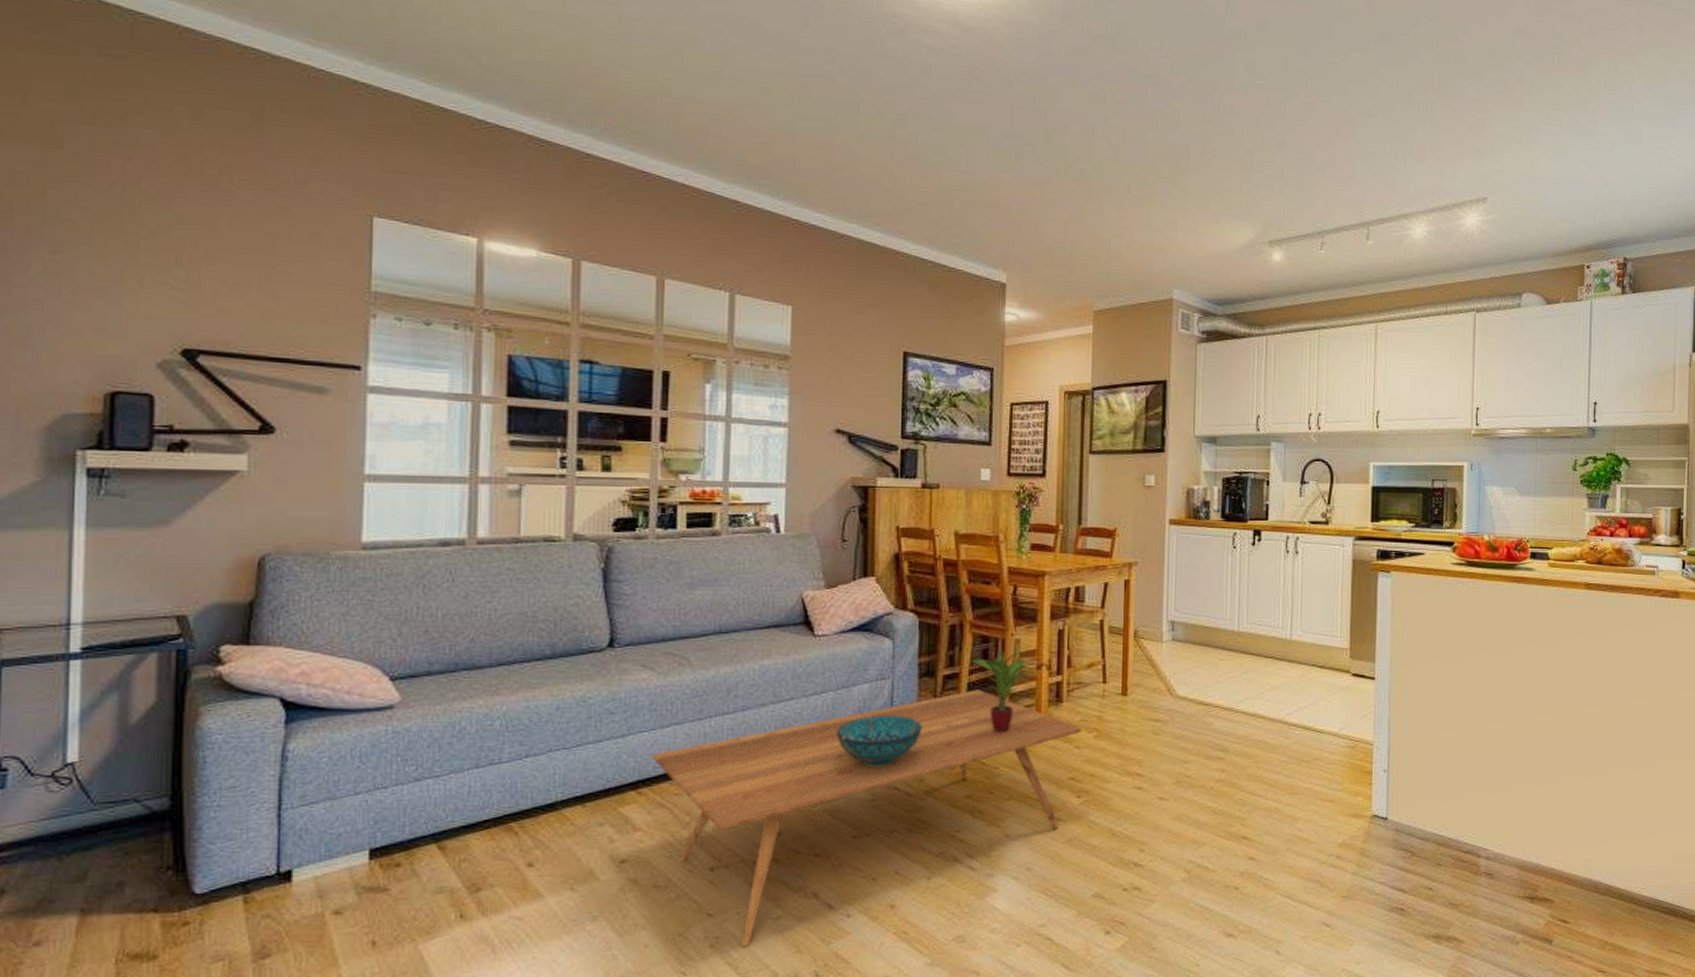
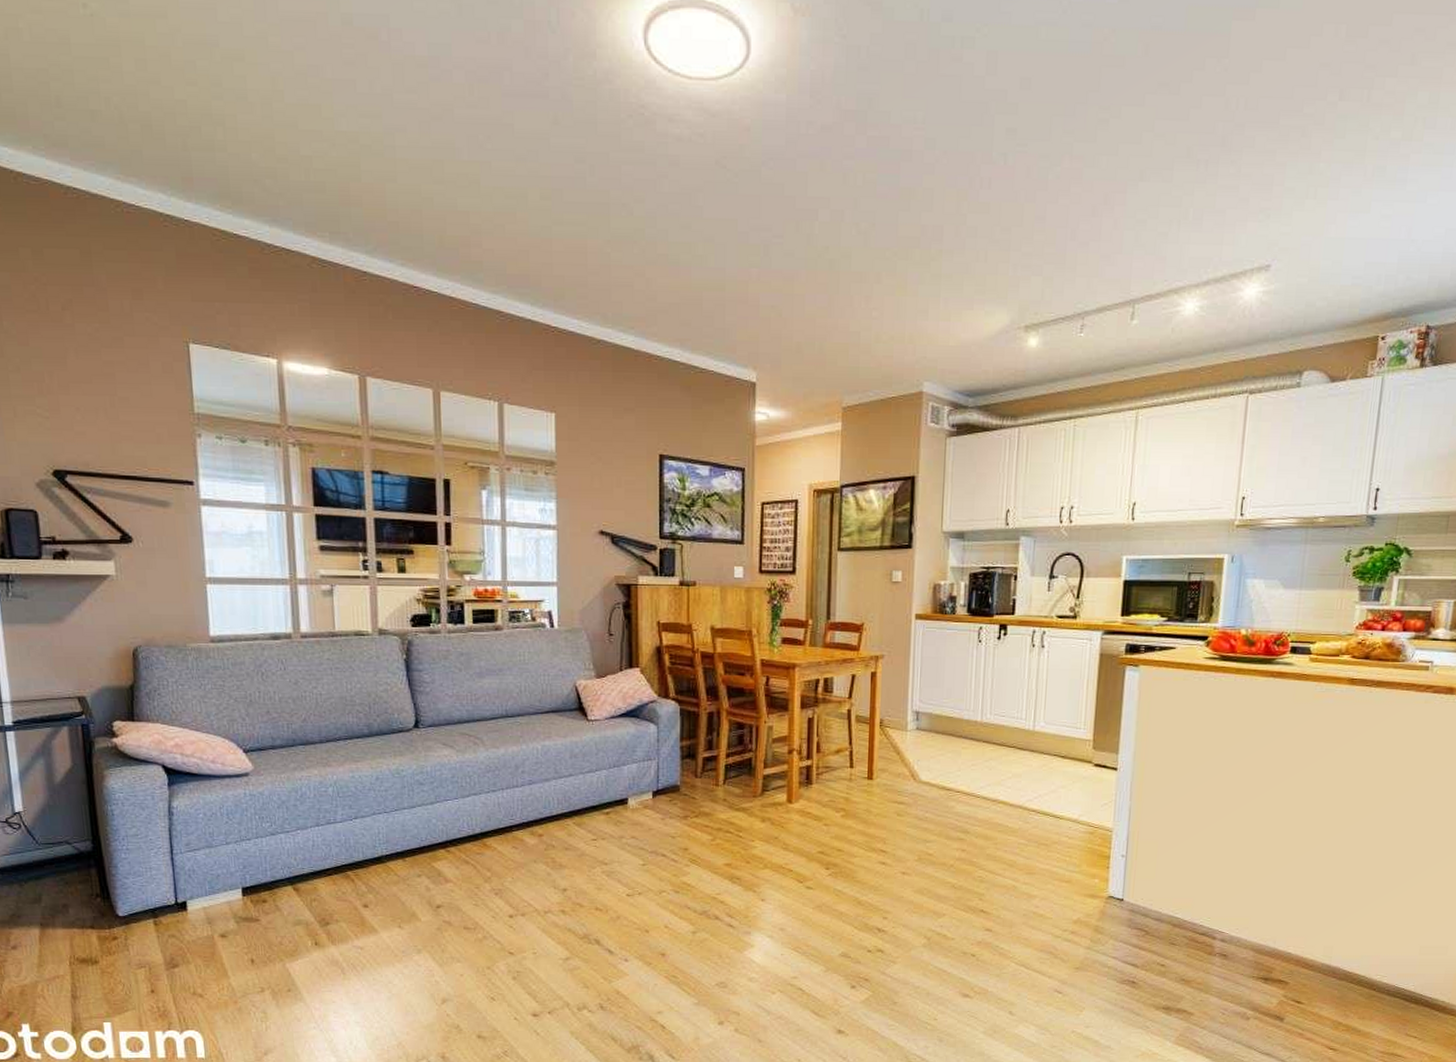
coffee table: present [652,690,1082,947] -> none [456,771,830,980]
decorative bowl: present [836,715,922,767] -> none [610,792,685,836]
potted plant: present [969,649,1038,733] -> none [726,735,789,810]

